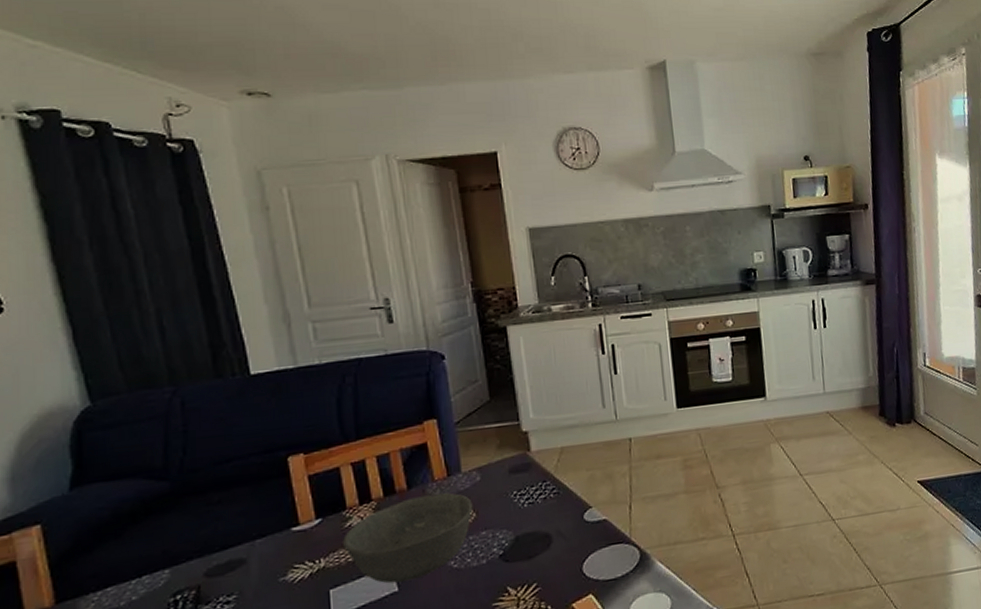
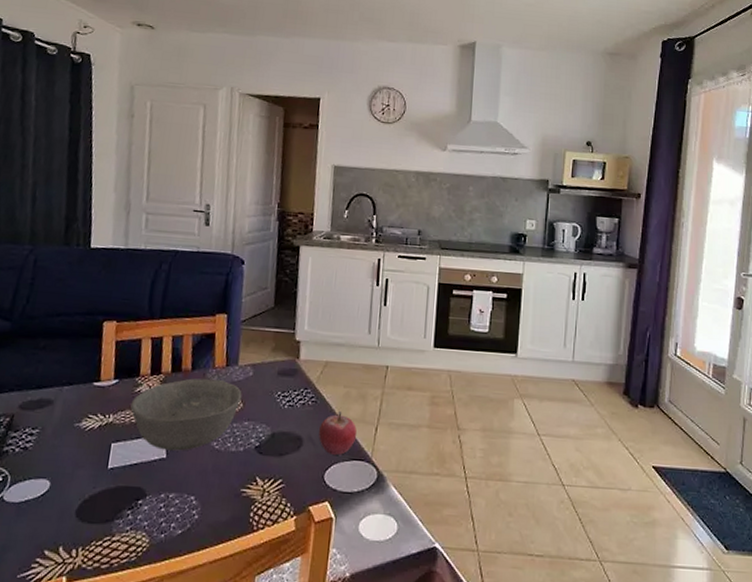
fruit: none [567,497,611,546] -> present [318,411,357,456]

